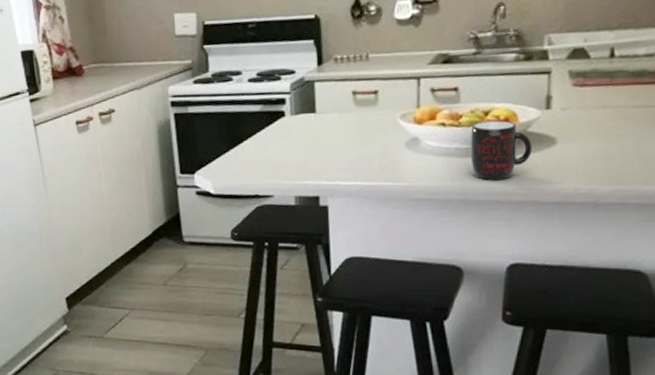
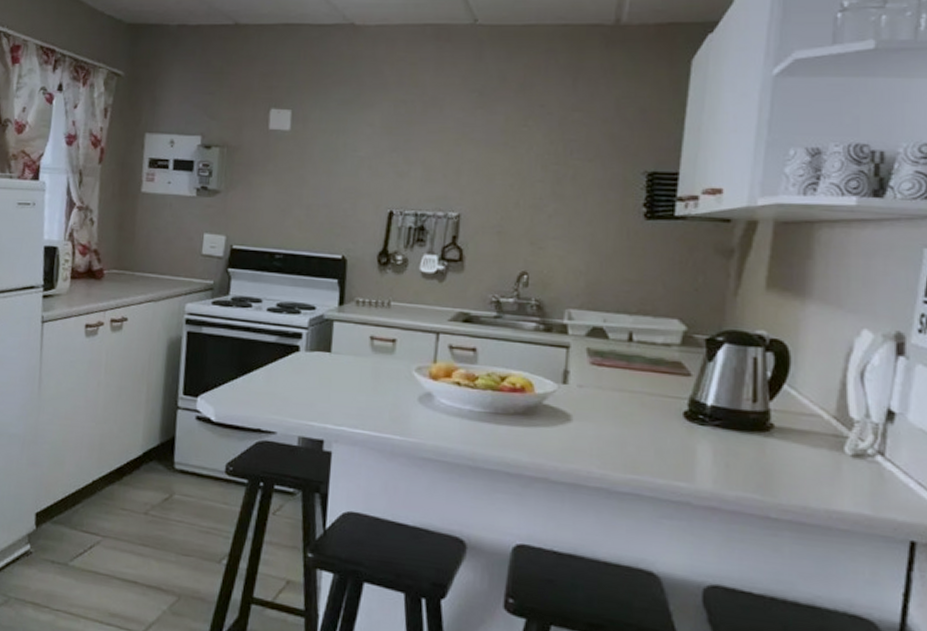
mug: present [470,120,532,181] -> none [483,386,547,451]

